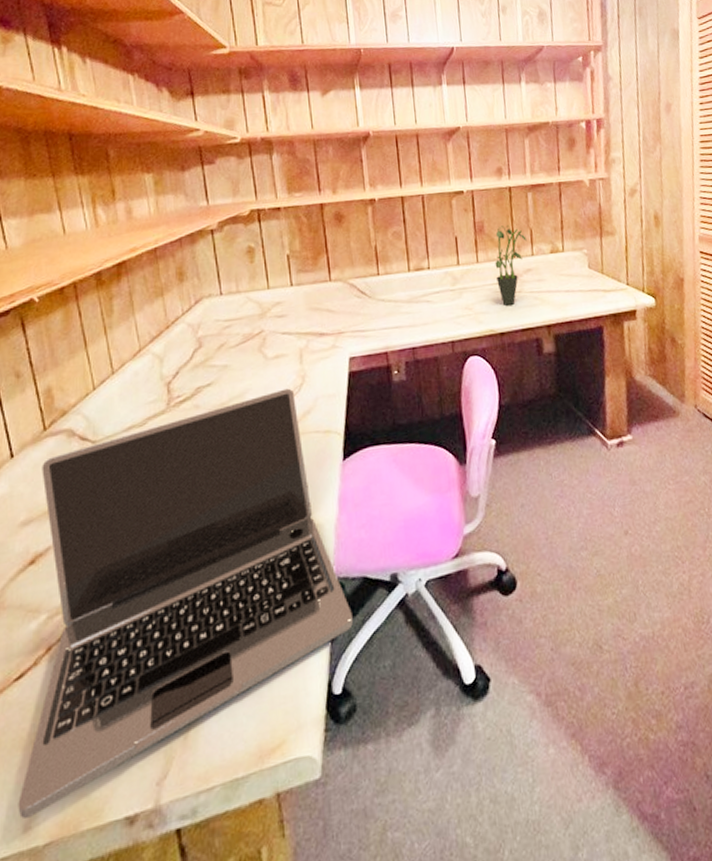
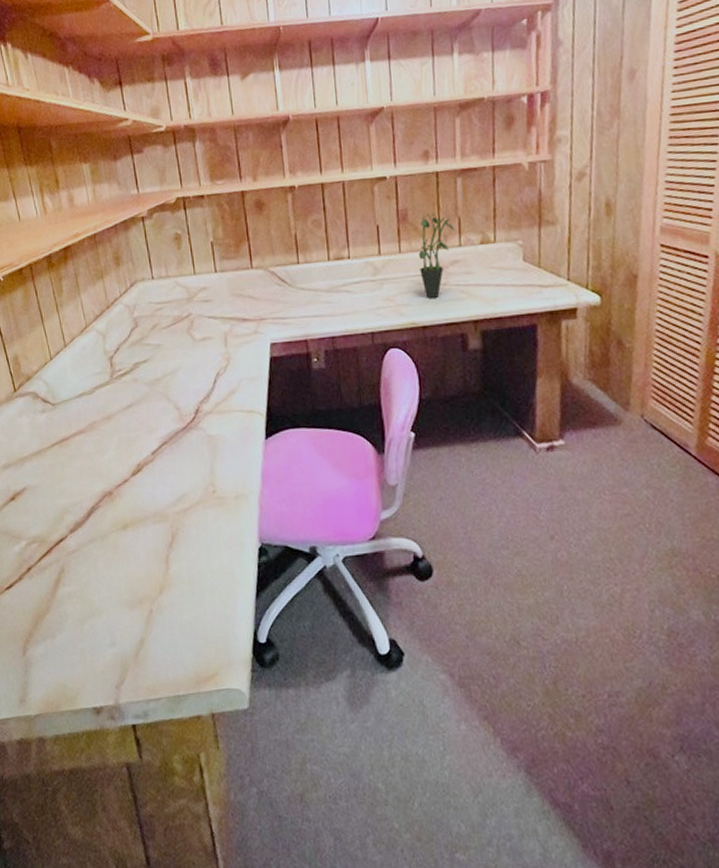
laptop: present [18,388,353,819] -> none [14,369,275,693]

